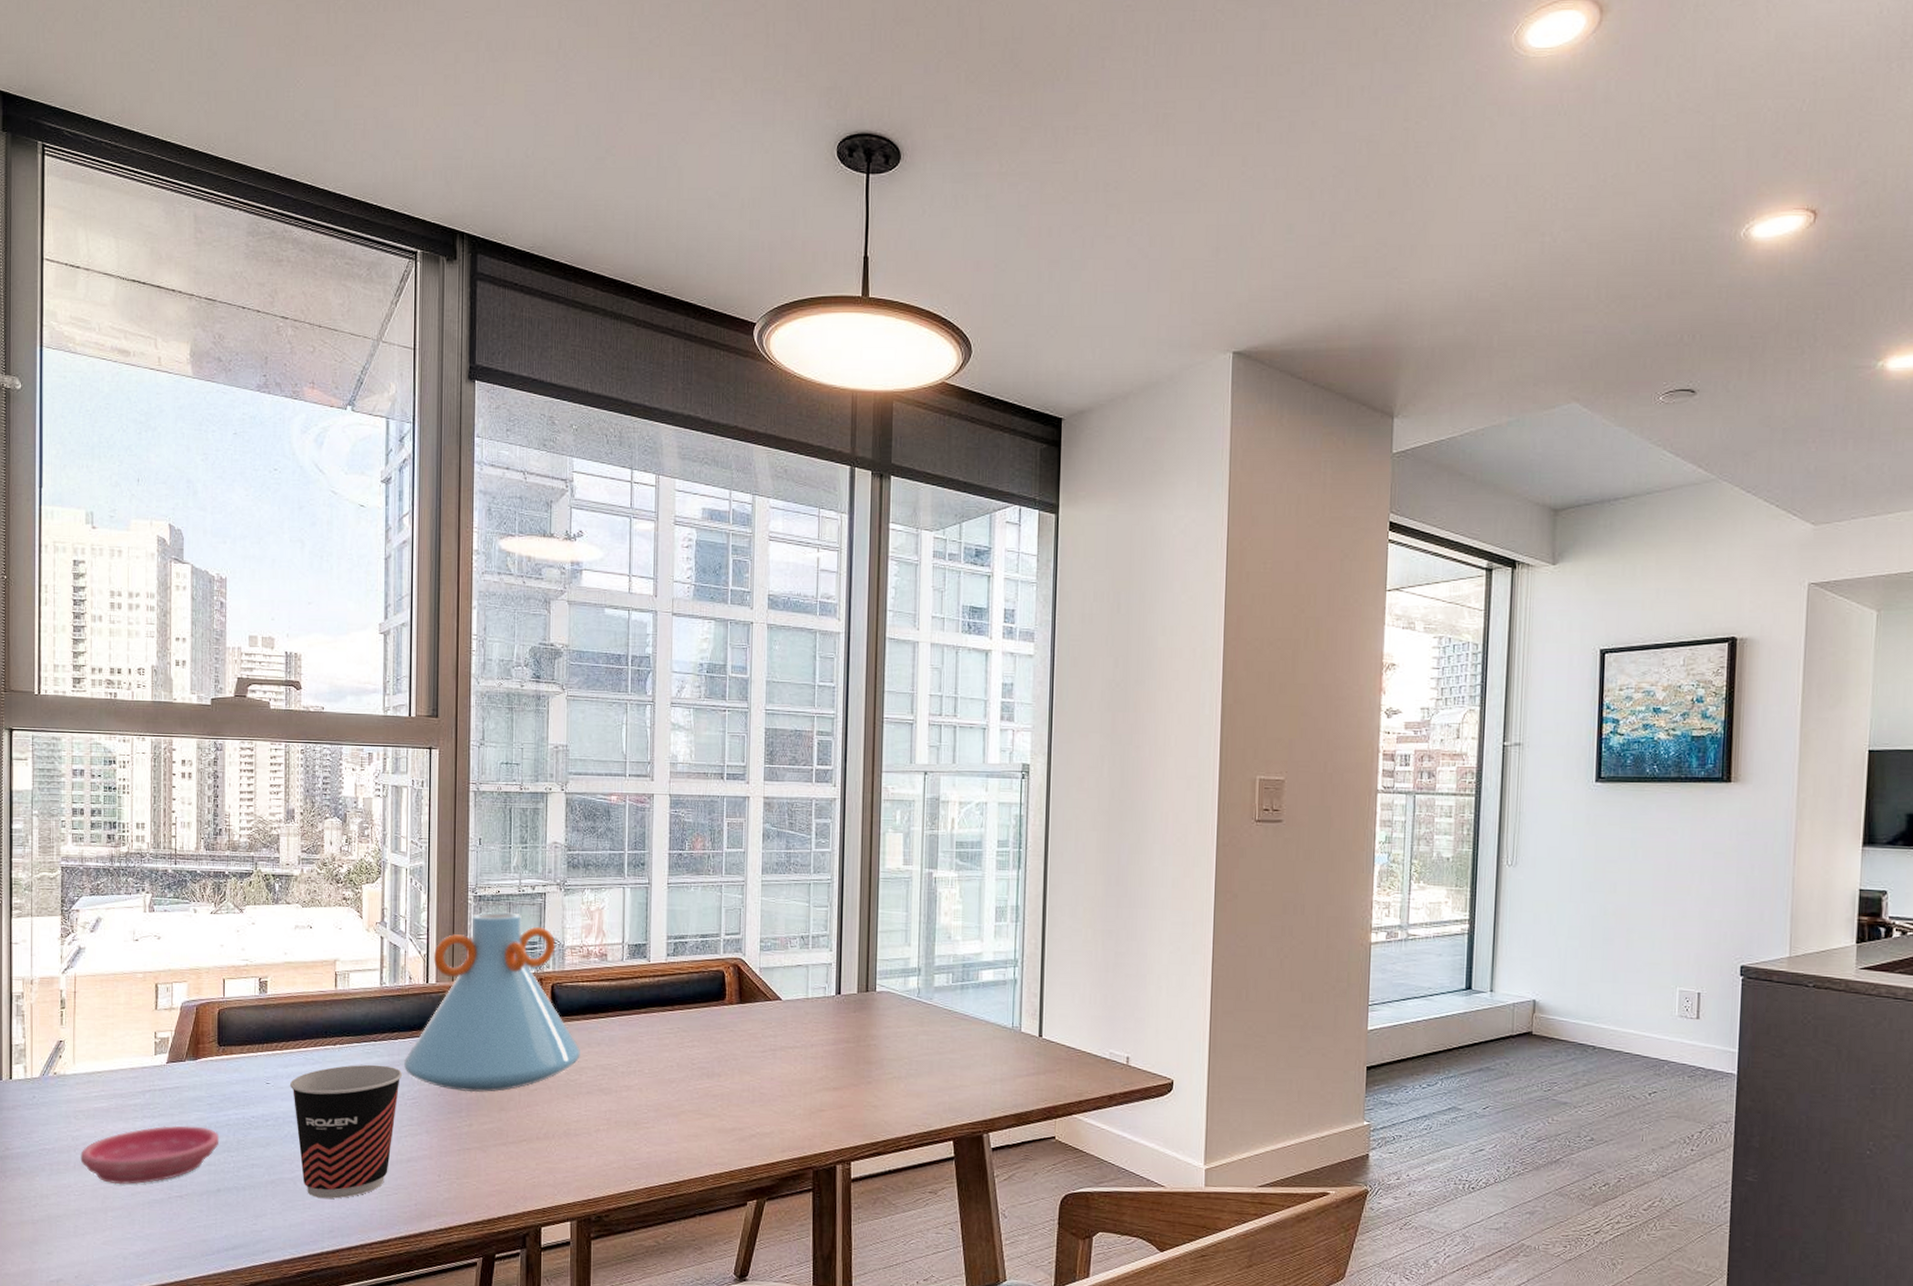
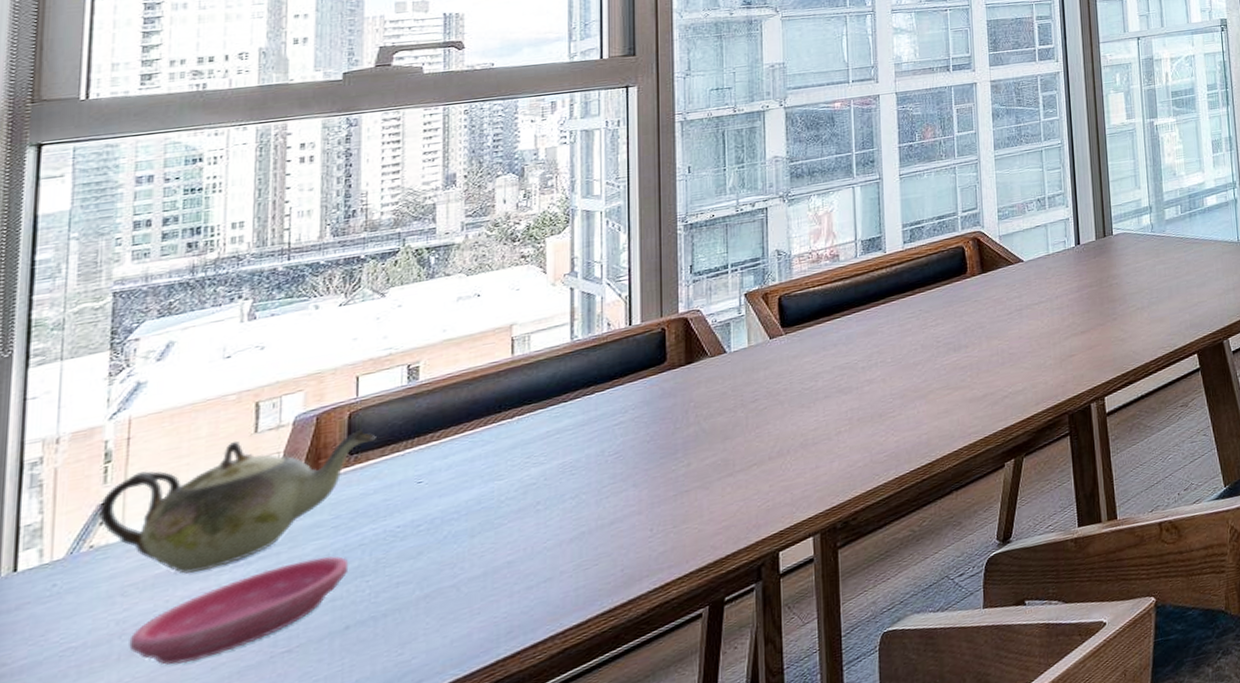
teapot: none [59,1012,237,1114] -> present [99,430,376,574]
cup: present [289,1064,403,1199] -> none [450,424,602,599]
vase: present [403,912,580,1093] -> none [602,233,815,433]

